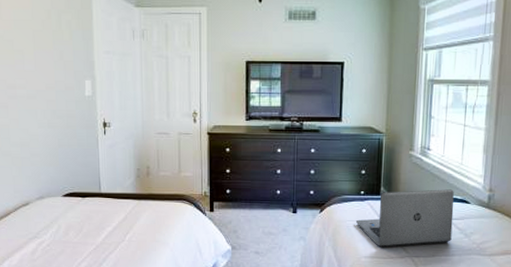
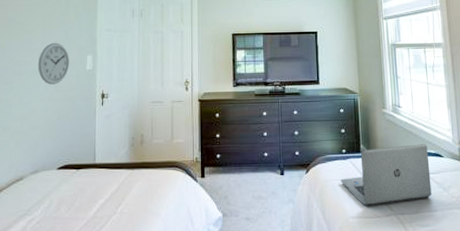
wall clock: none [32,64,67,111] -> present [37,42,70,85]

